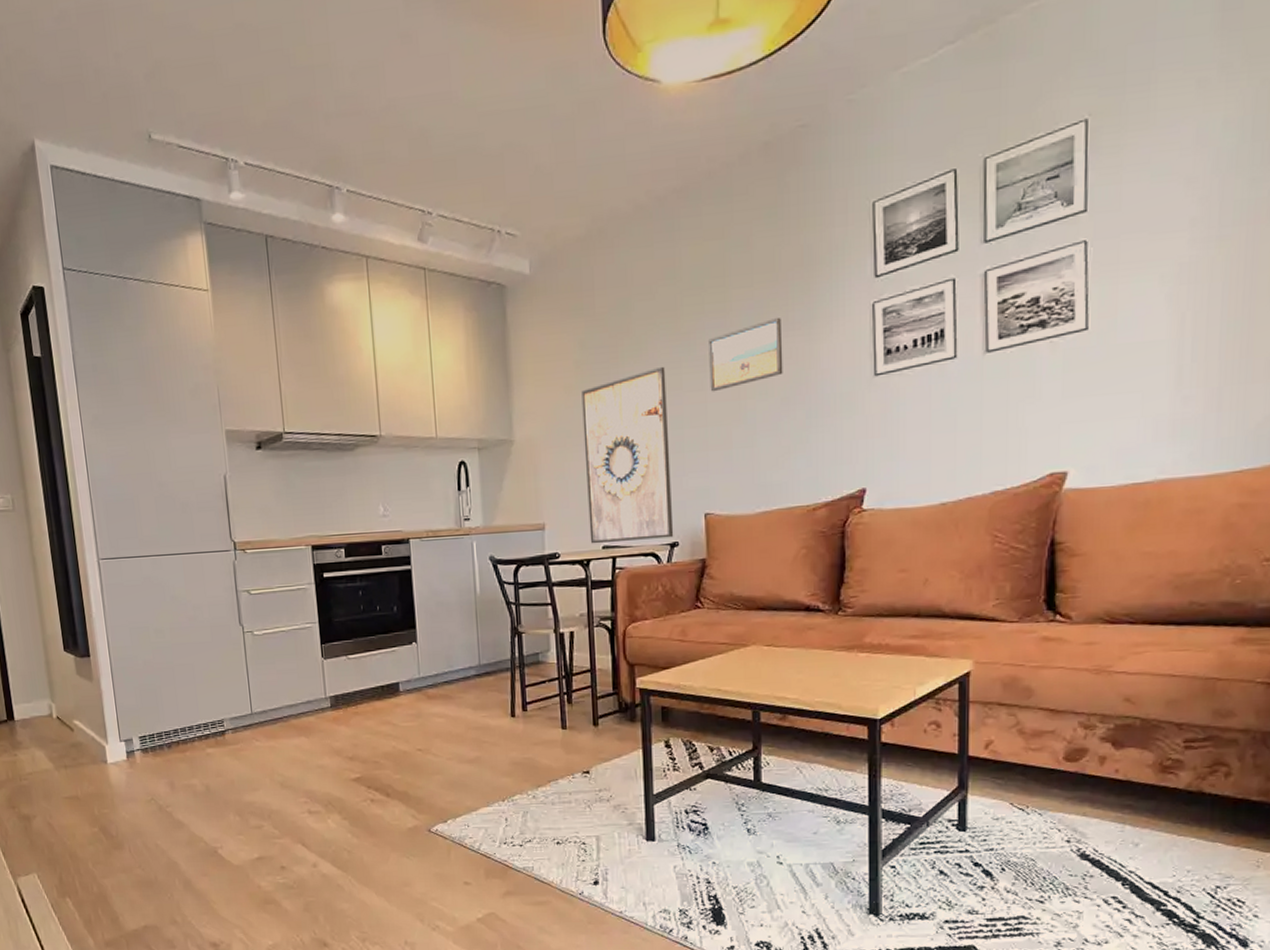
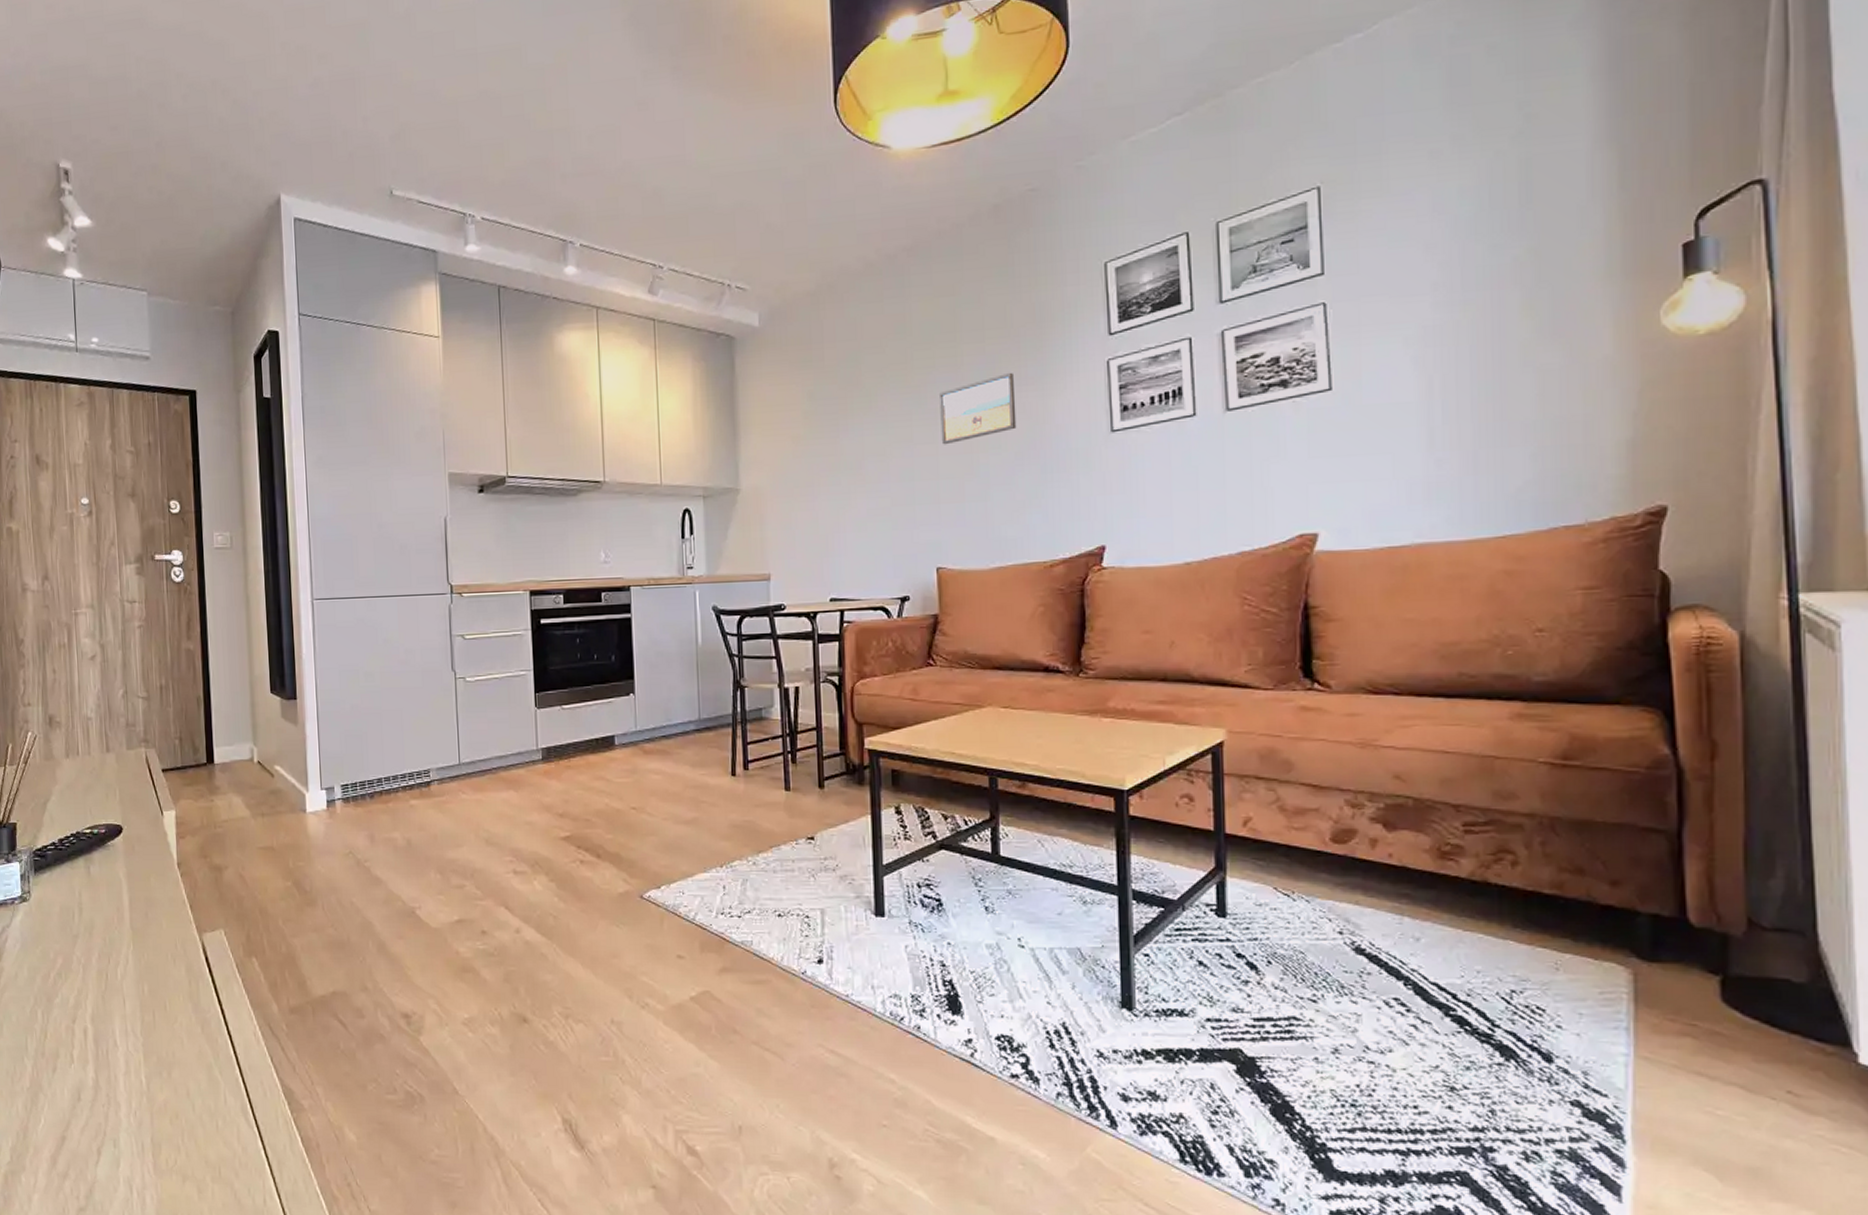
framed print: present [581,366,674,544] -> none [810,418,905,596]

